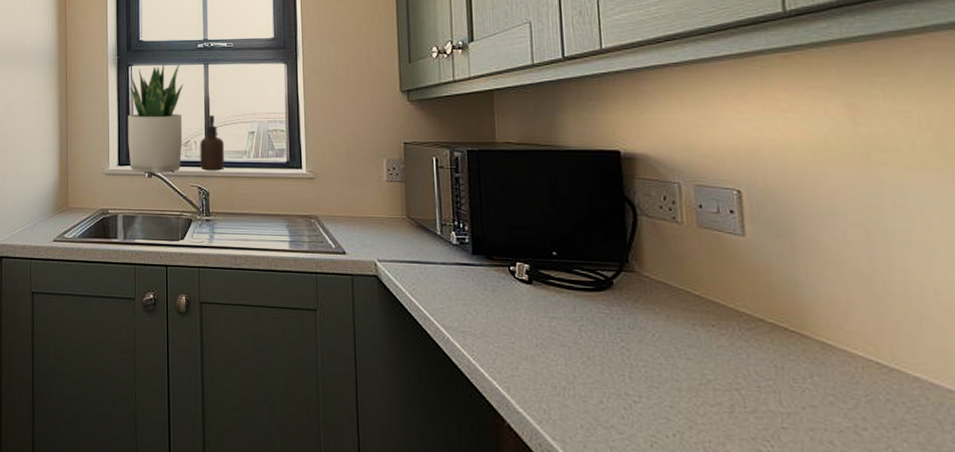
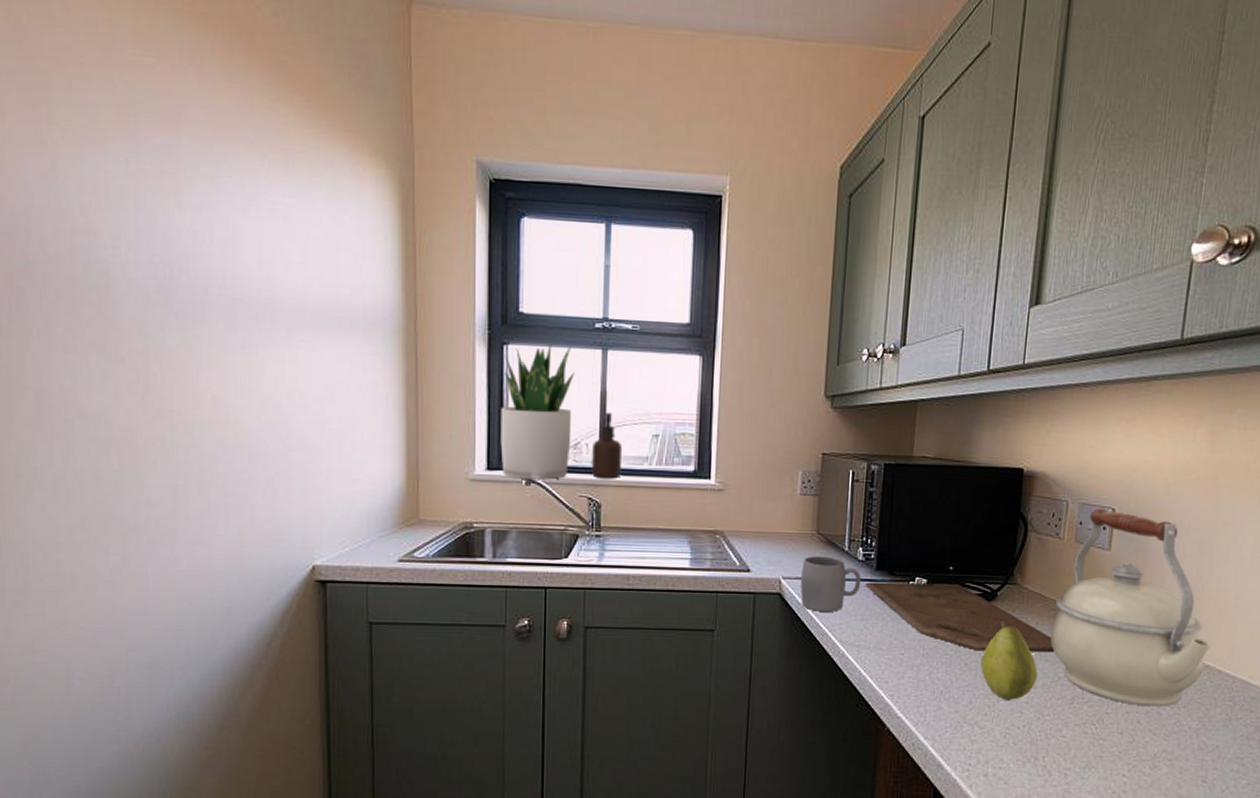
mug: none [395,239,458,296] -> present [800,556,862,612]
cutting board: none [463,266,697,350] -> present [865,582,1055,653]
fruit: none [605,309,680,403] -> present [980,619,1038,700]
kettle: none [685,189,915,426] -> present [1050,508,1212,707]

